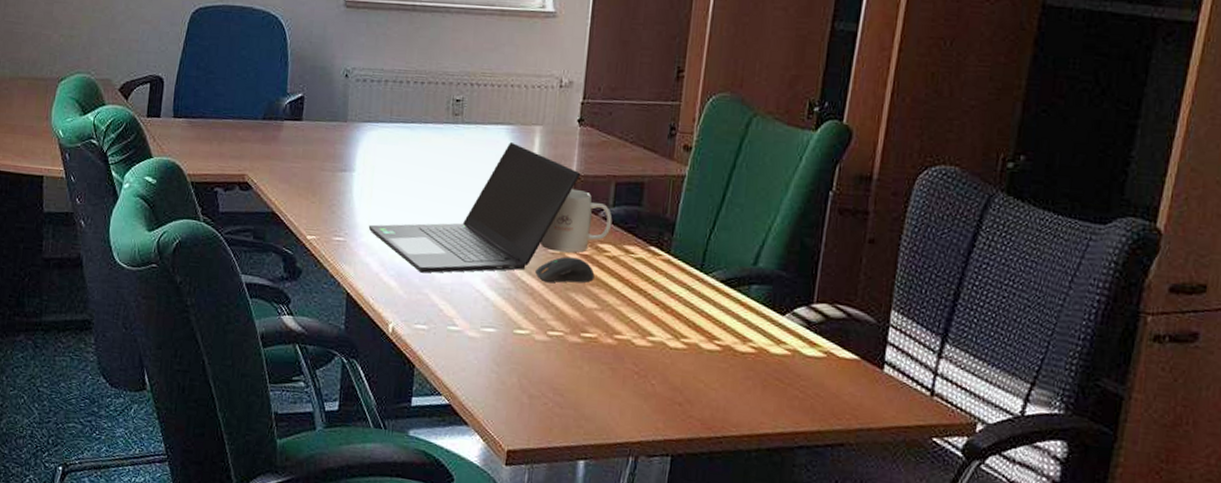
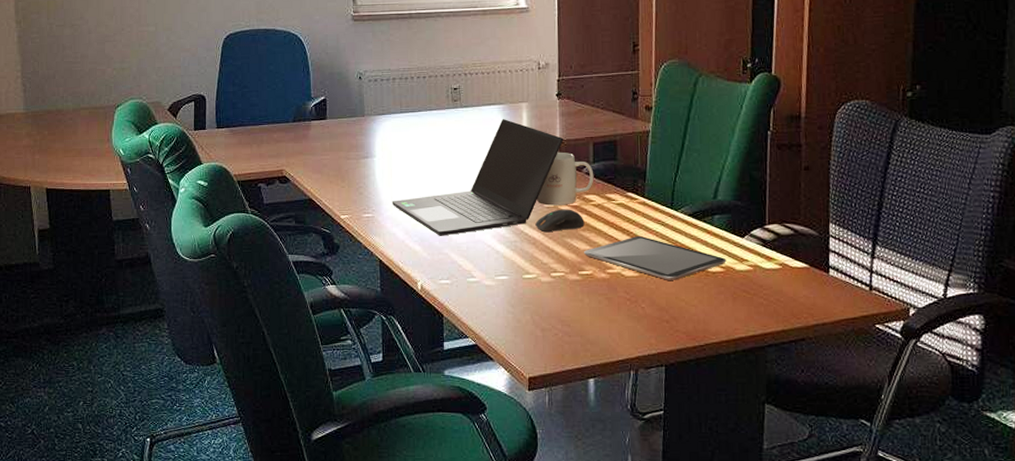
tablet: none [588,299,760,357] -> present [583,236,726,280]

